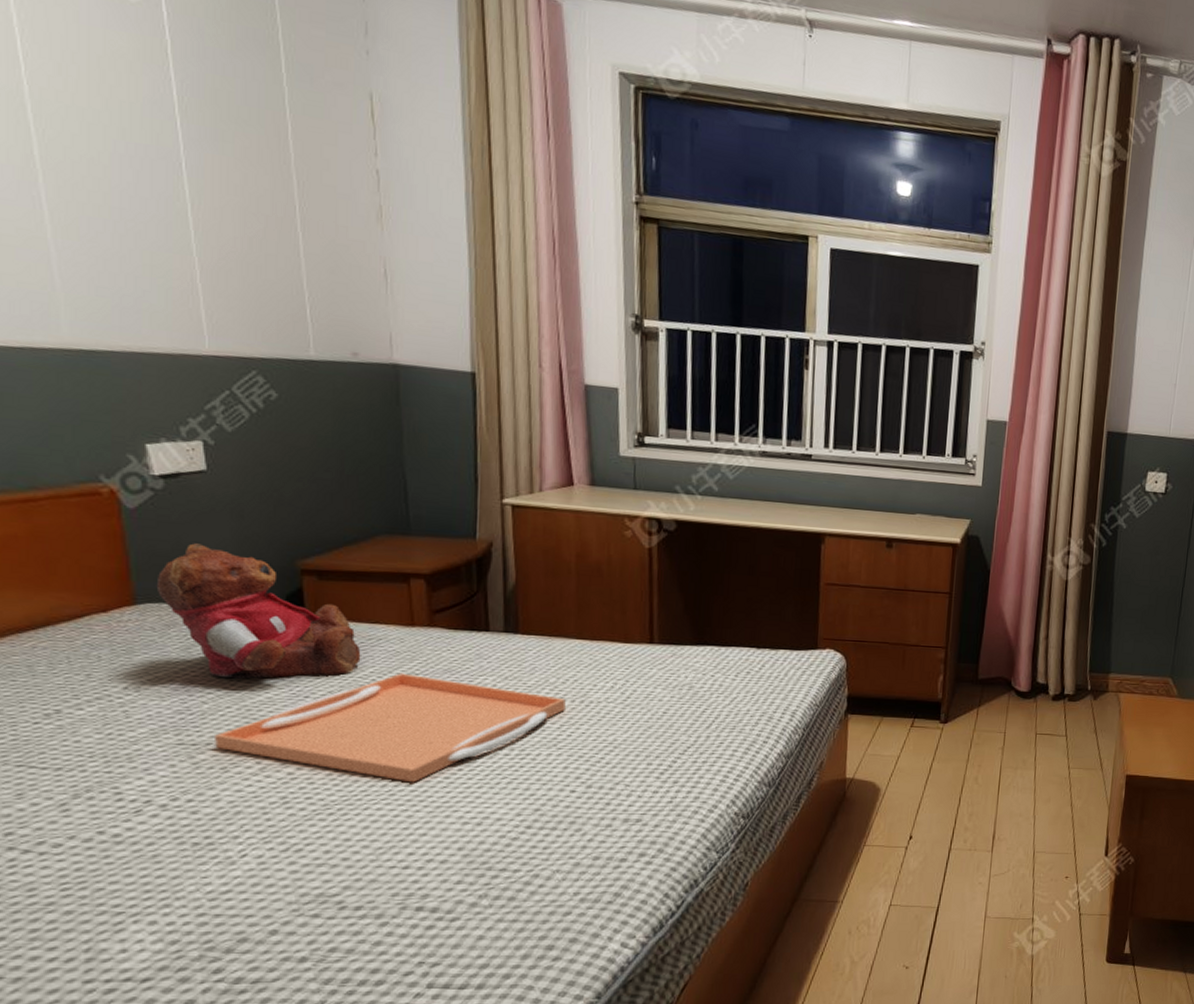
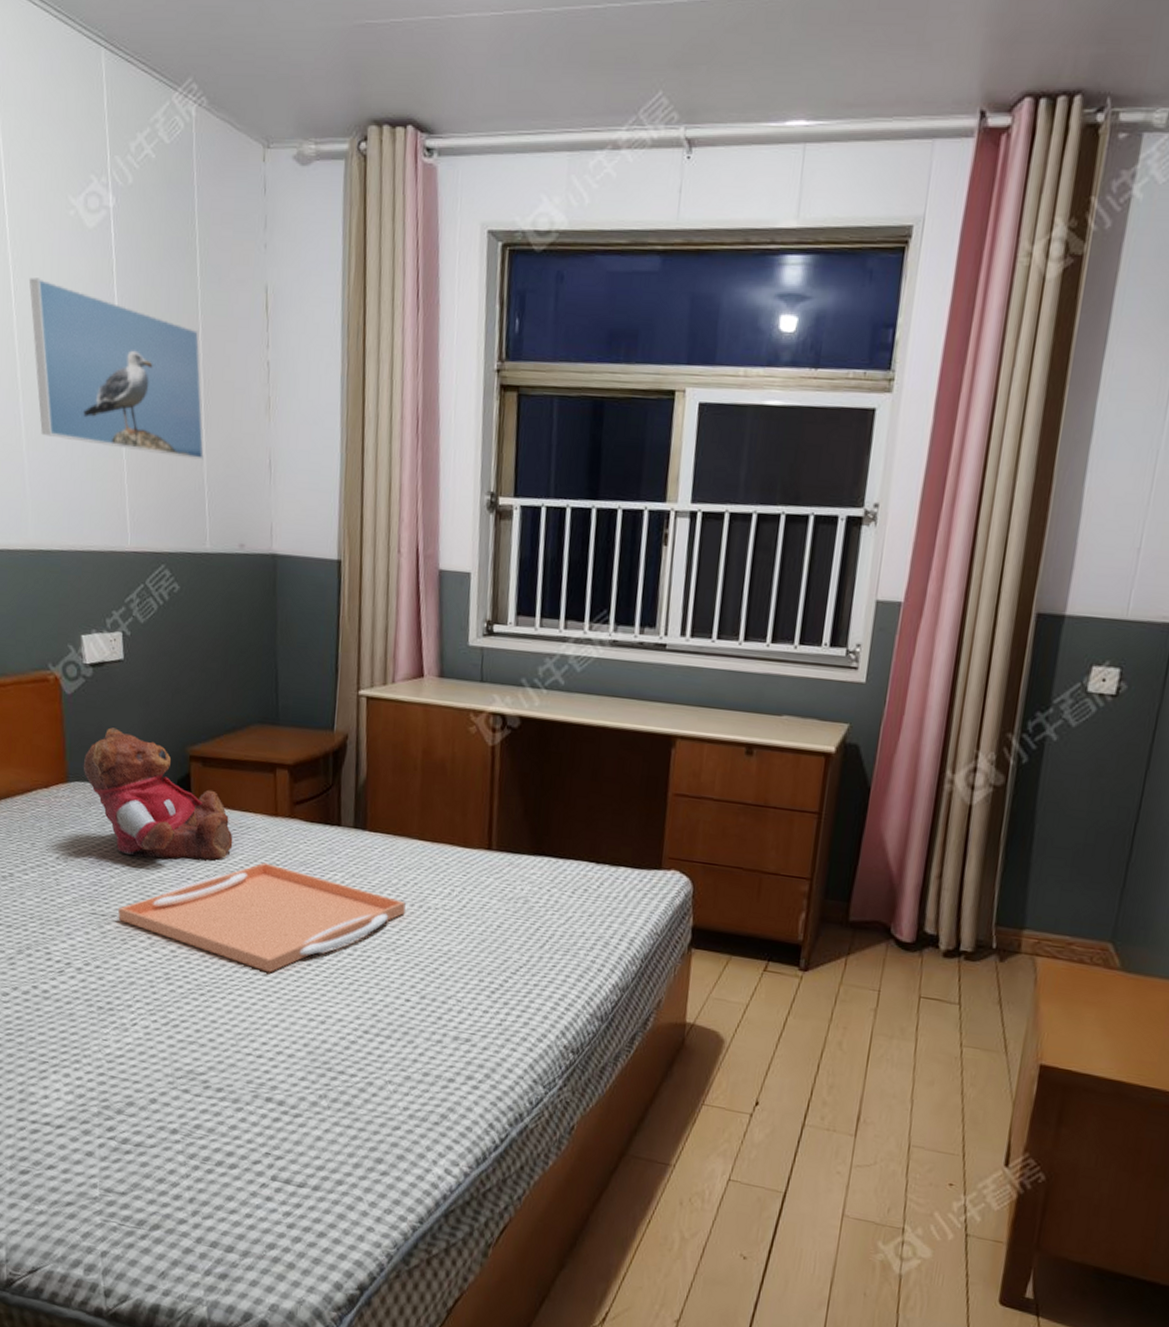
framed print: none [44,45,301,264] -> present [28,277,204,460]

